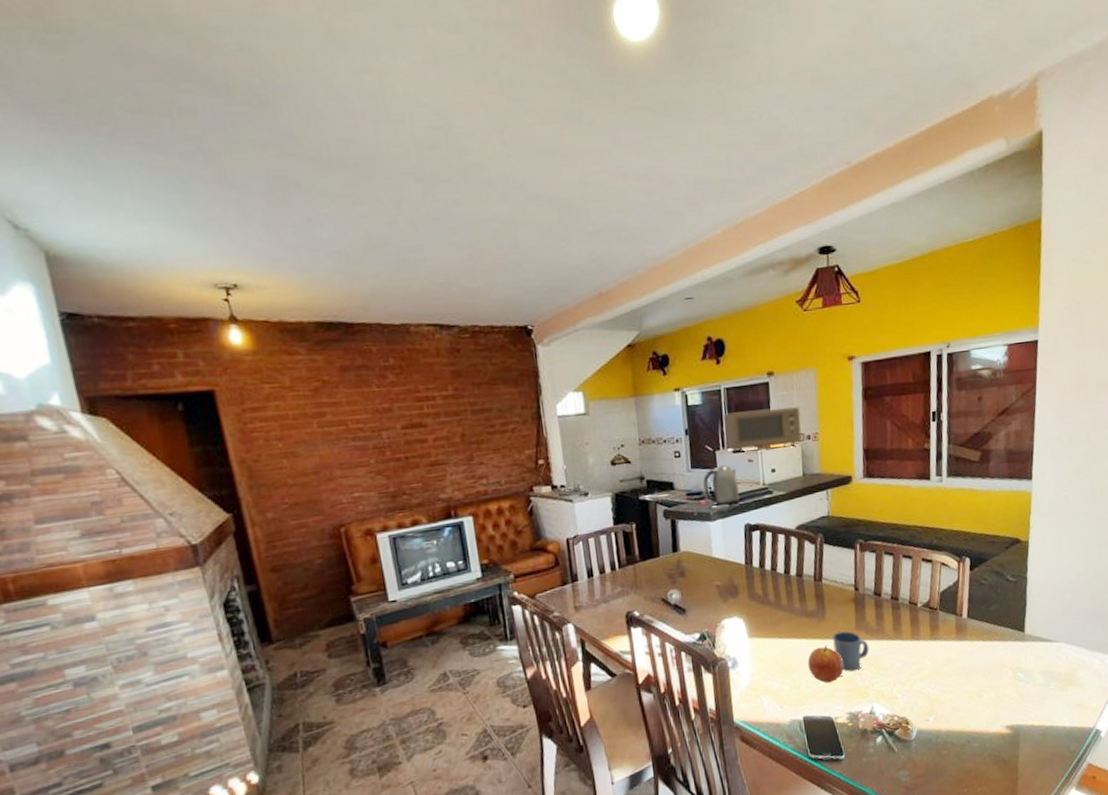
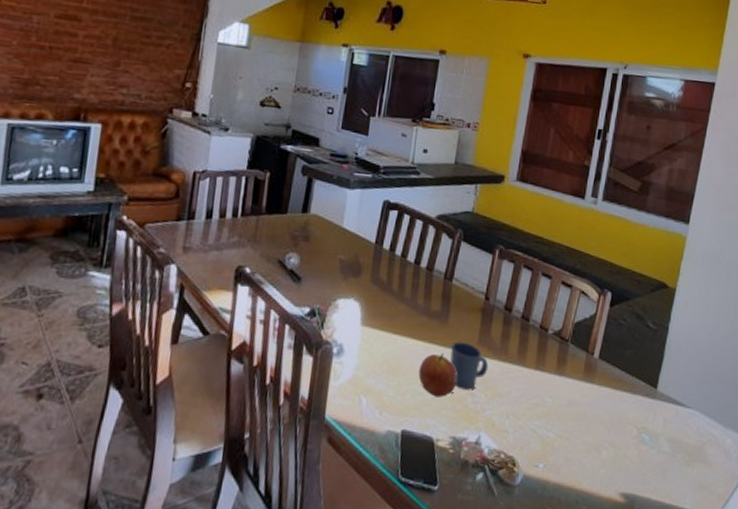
kettle: present [703,465,741,506] -> none [349,133,387,177]
microwave: present [723,406,802,453] -> none [382,81,466,131]

